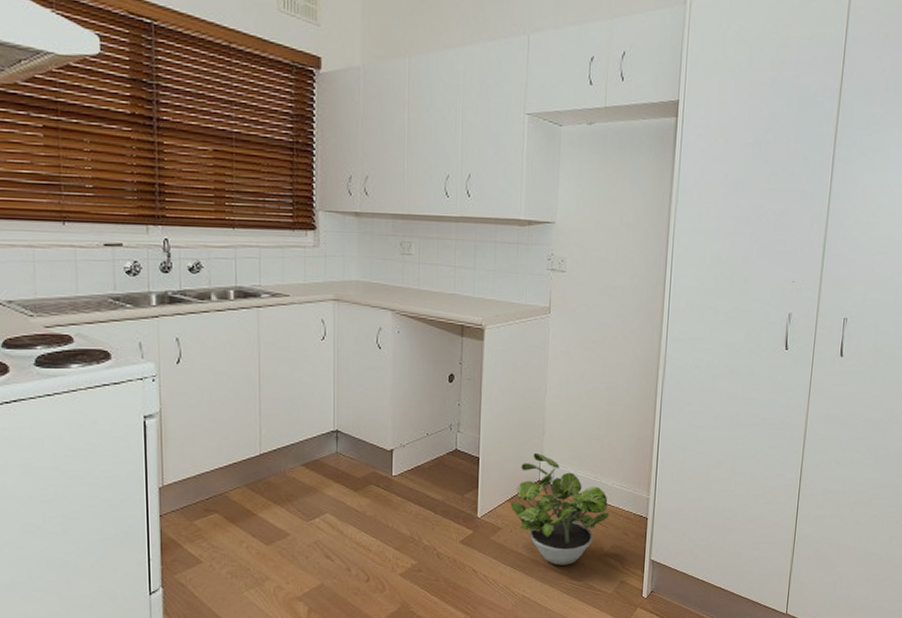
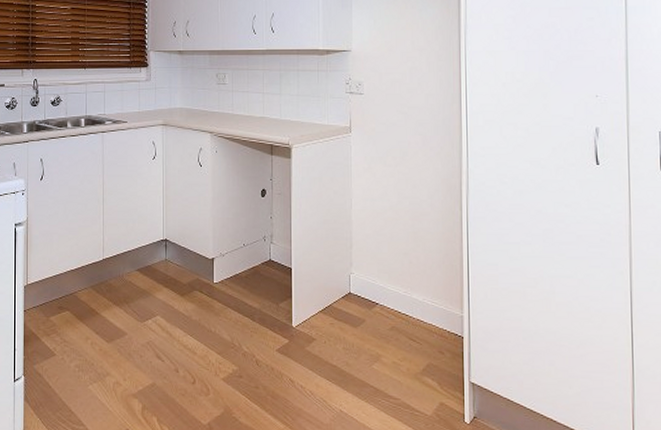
potted plant: present [510,452,609,565] -> none [323,265,422,381]

